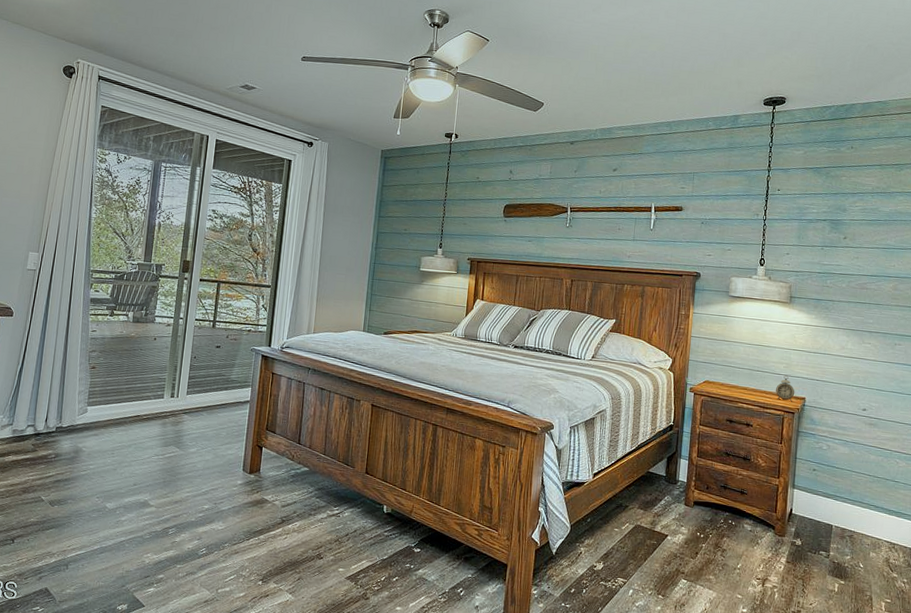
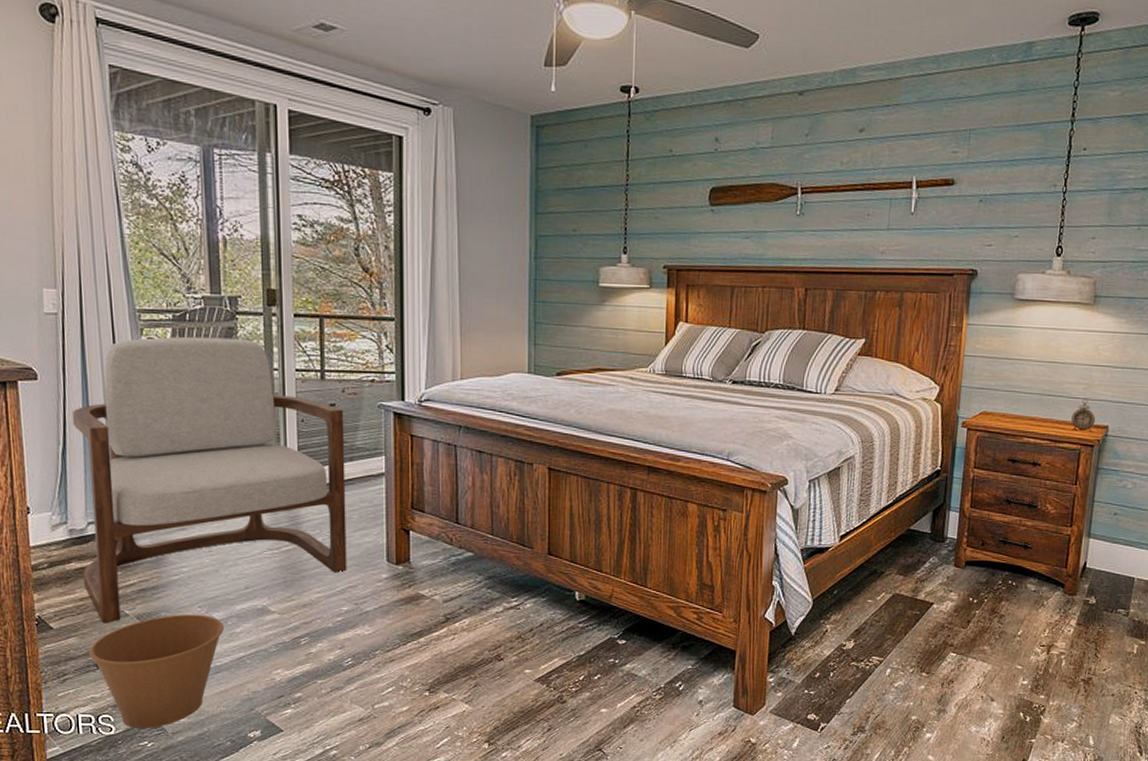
basket: none [9,502,113,596] -> present [89,614,224,728]
armchair: none [15,290,226,506] -> present [72,336,347,624]

